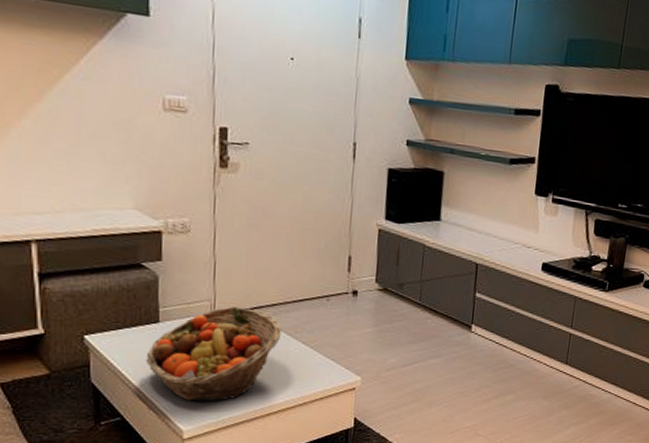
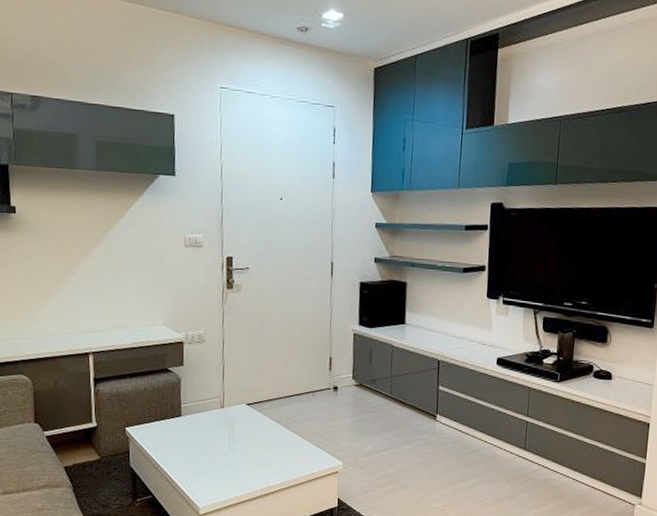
fruit basket: present [146,306,282,402] -> none [171,401,277,483]

